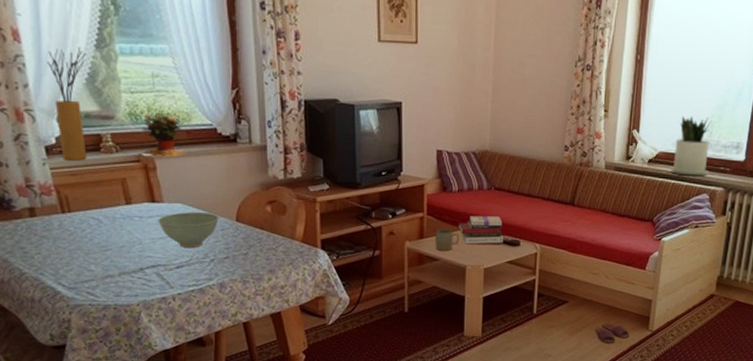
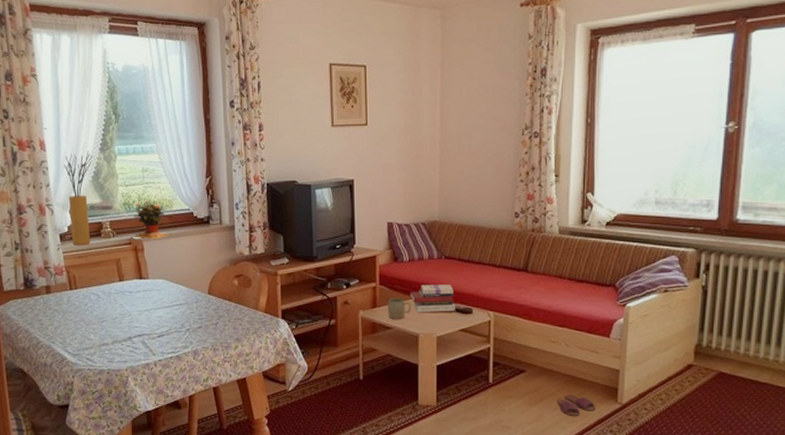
bowl: present [158,212,219,249] -> none [144,287,194,319]
planter: present [670,115,712,176] -> none [631,175,677,237]

